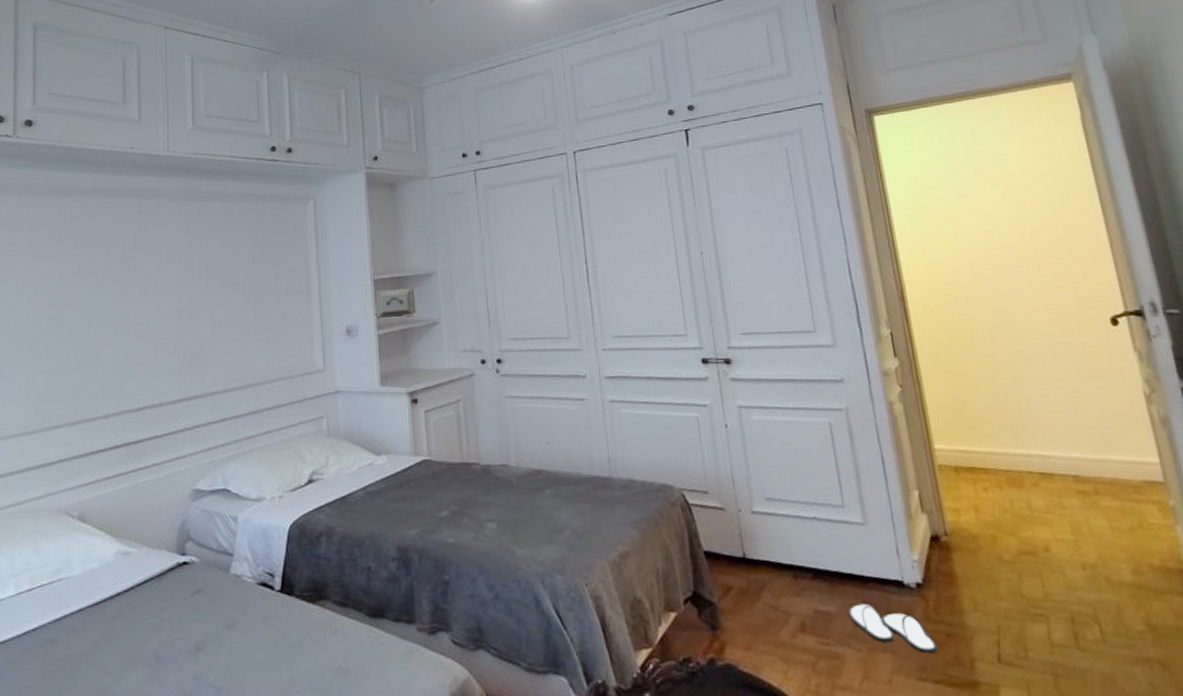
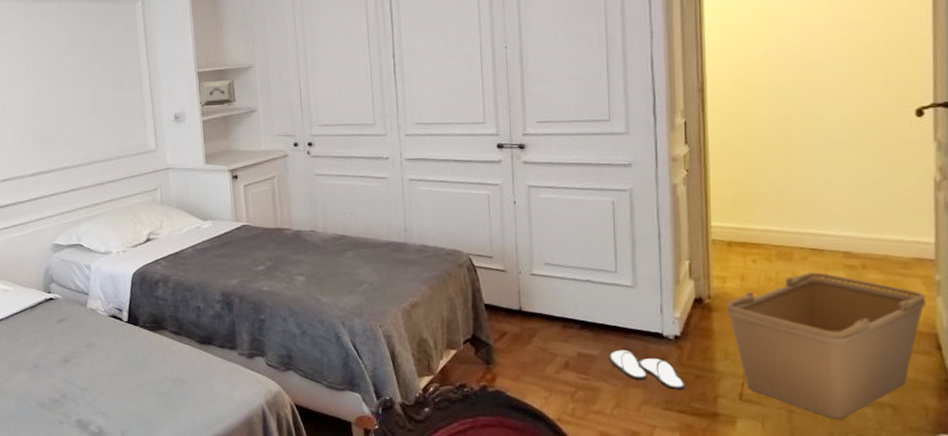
bicycle basket: none [964,500,1169,684] -> present [726,272,926,420]

